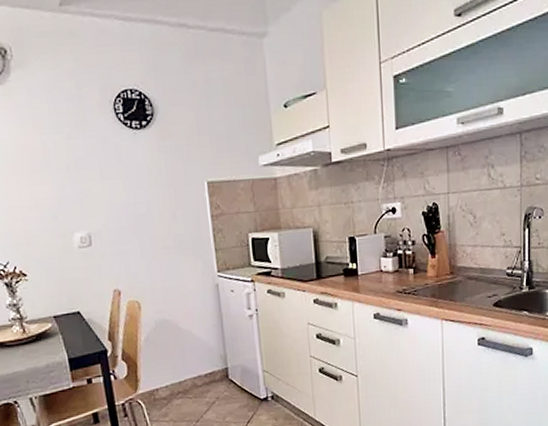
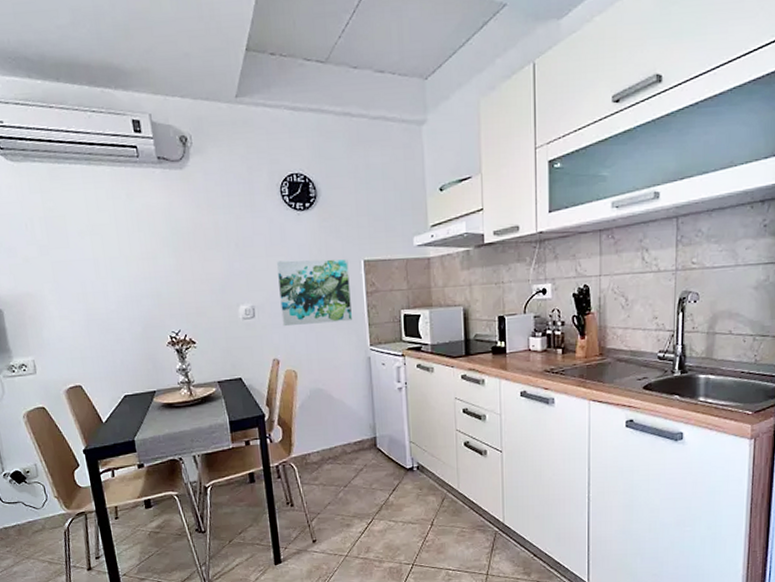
wall art: none [113,181,197,255] -> present [277,259,352,327]

